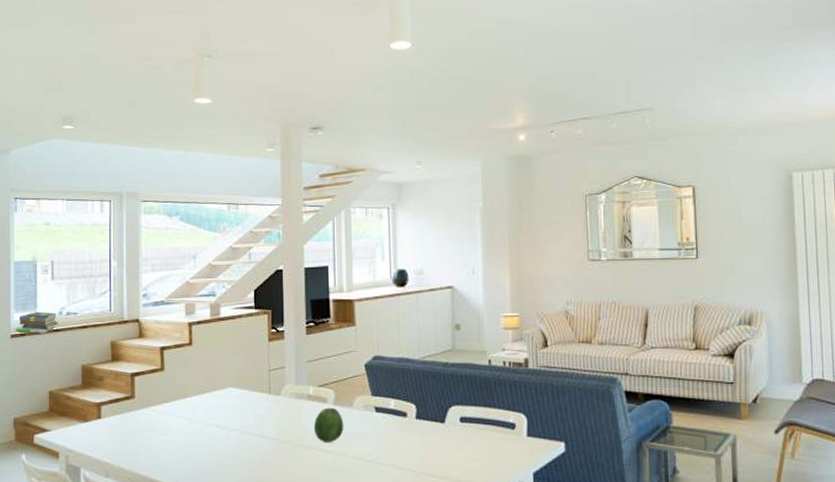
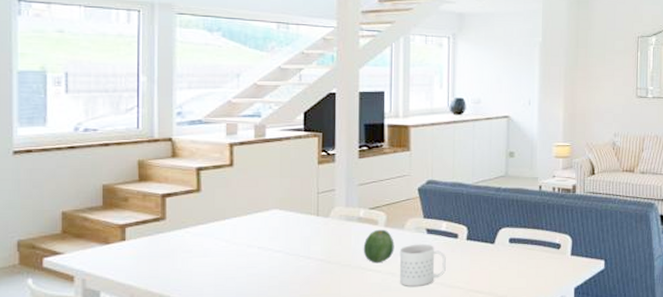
books: present [15,311,58,334] -> none [19,127,74,150]
mug: none [349,423,396,468] -> present [399,244,446,286]

